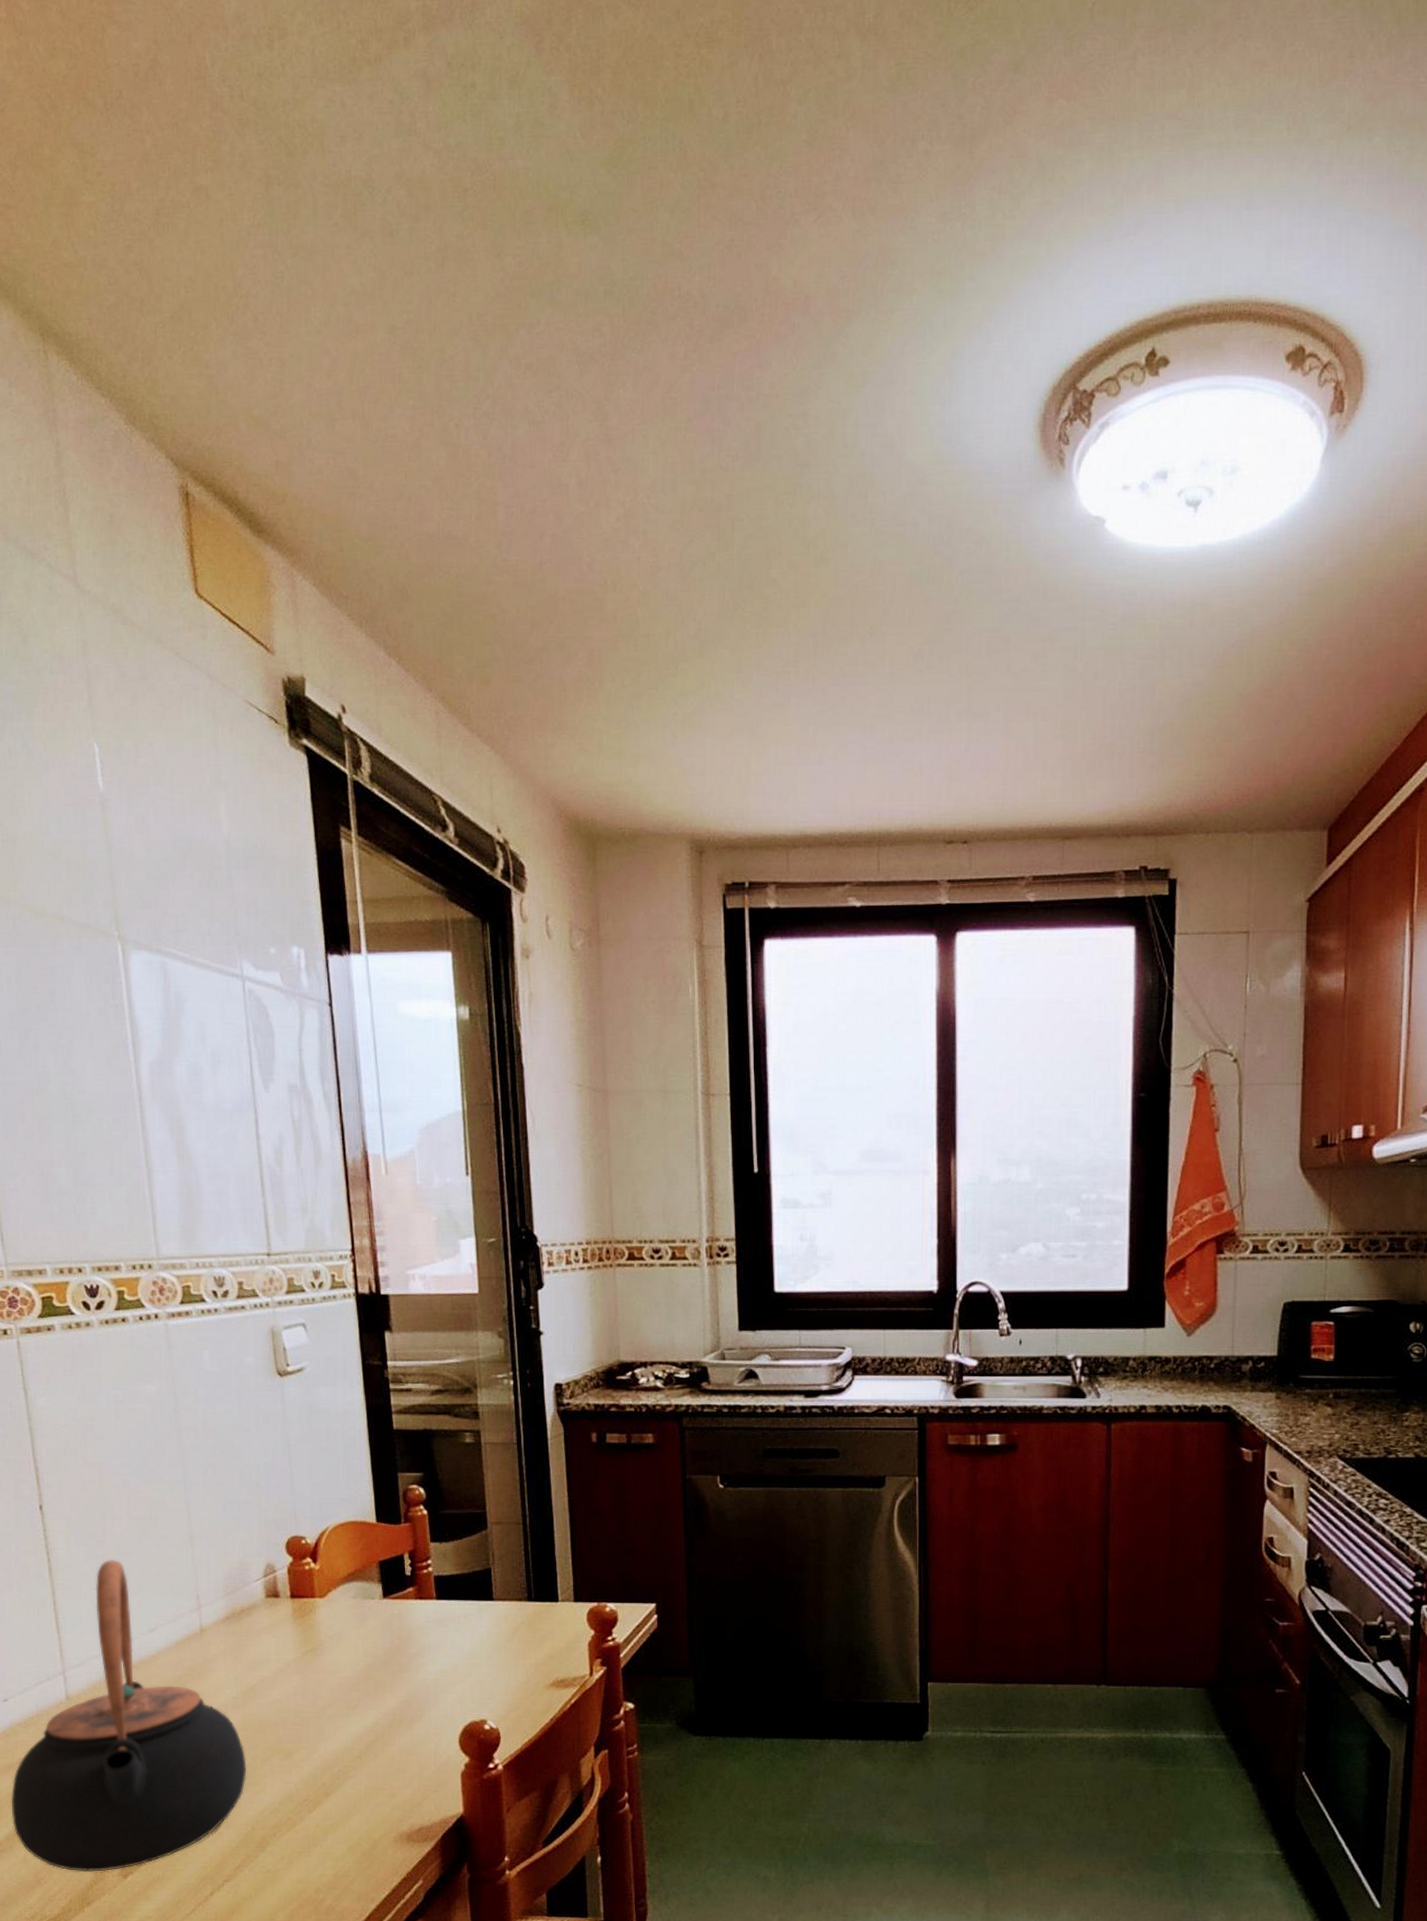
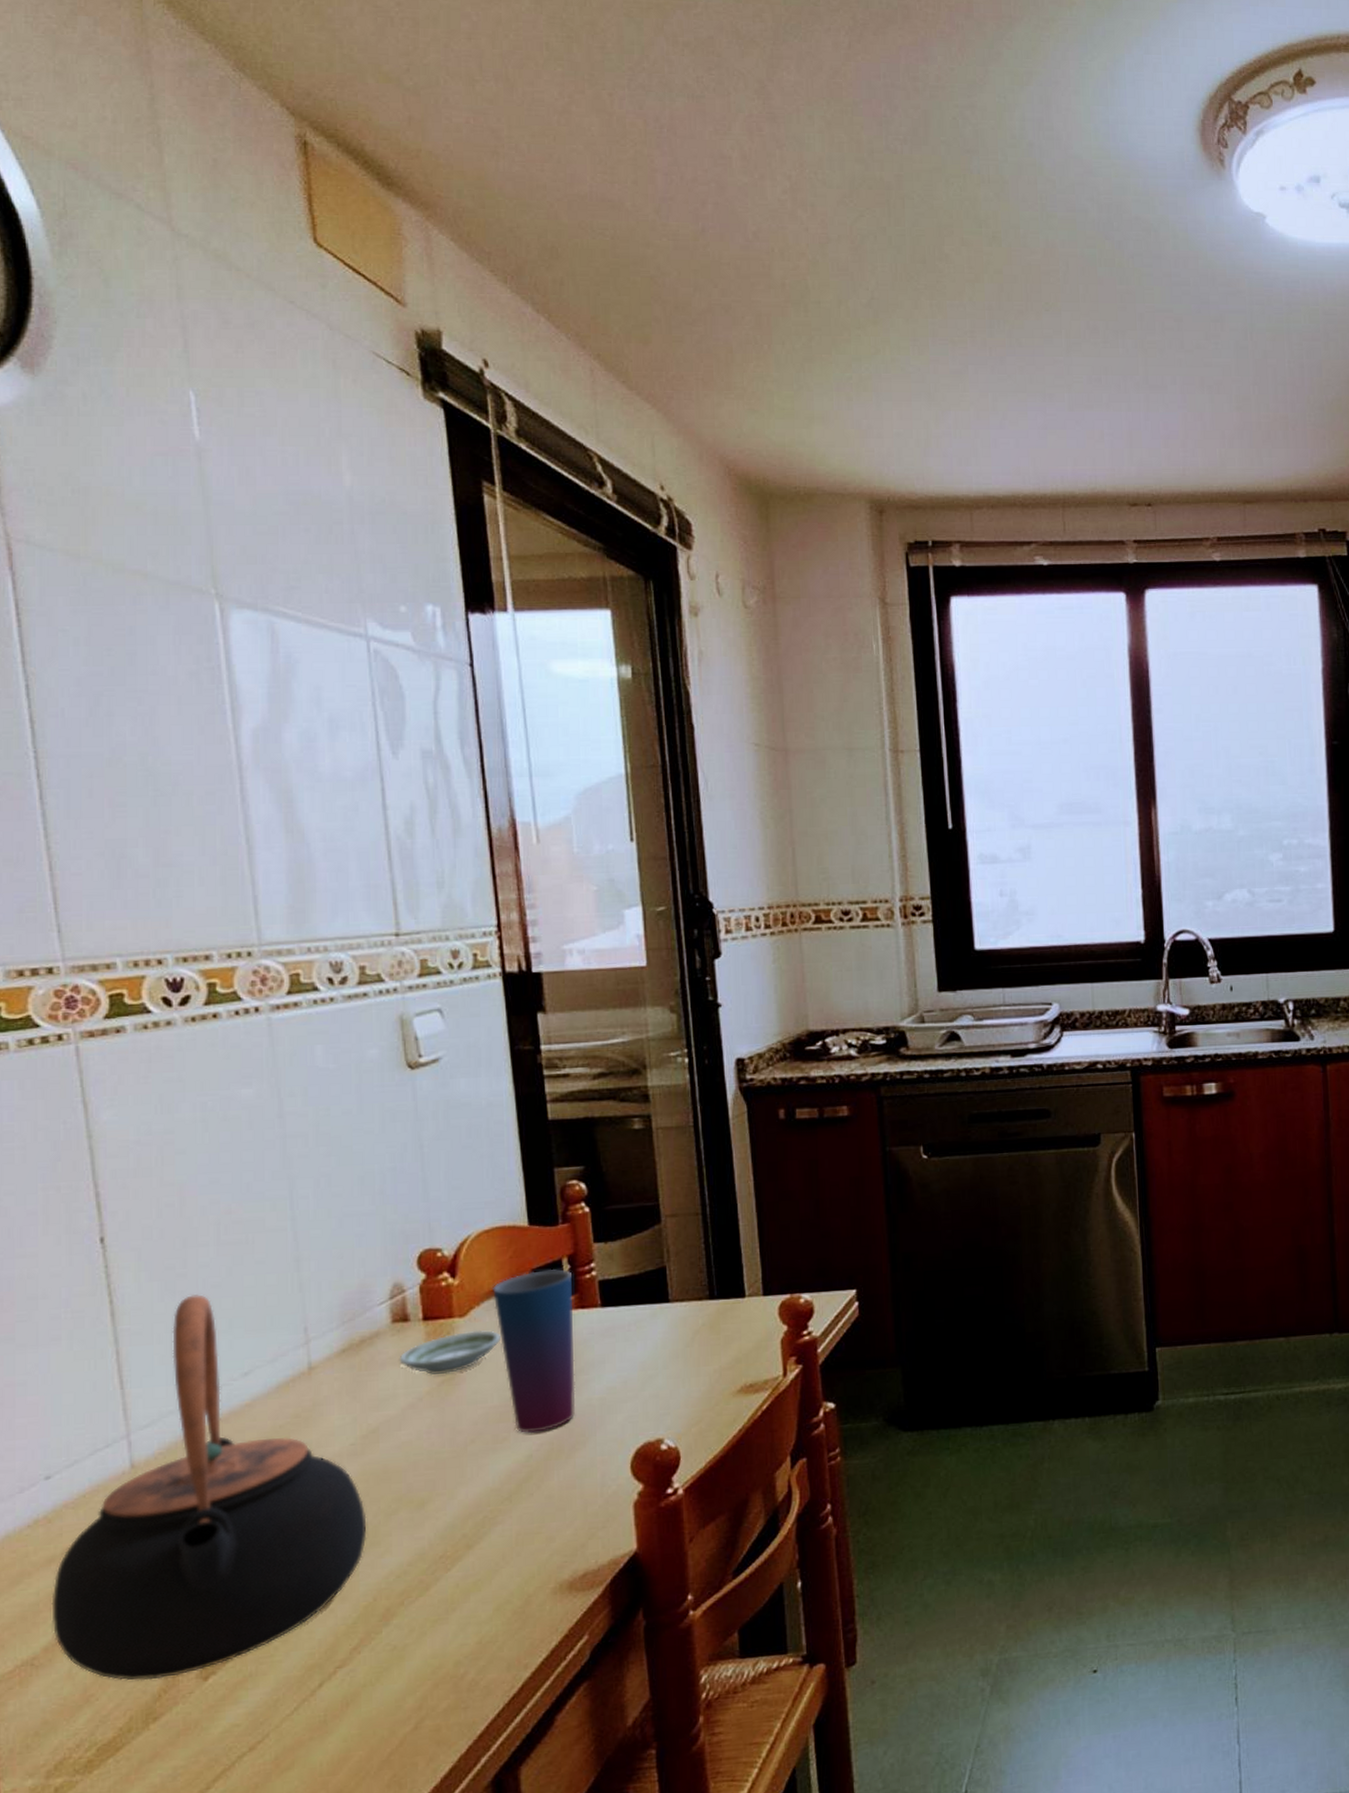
saucer: none [271,1610,353,1646] -> present [399,1330,501,1376]
cup: none [347,1563,414,1703] -> present [493,1269,575,1433]

